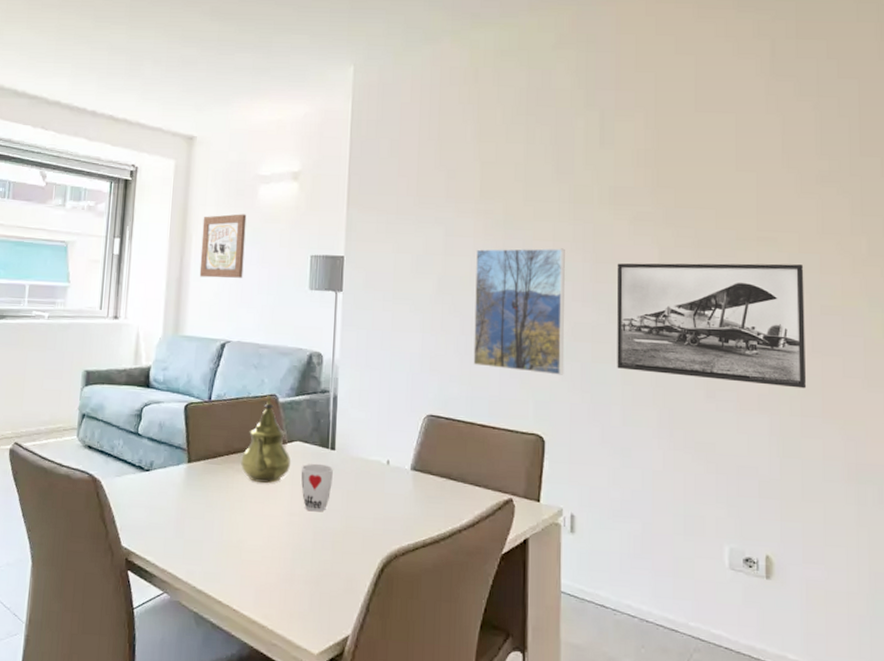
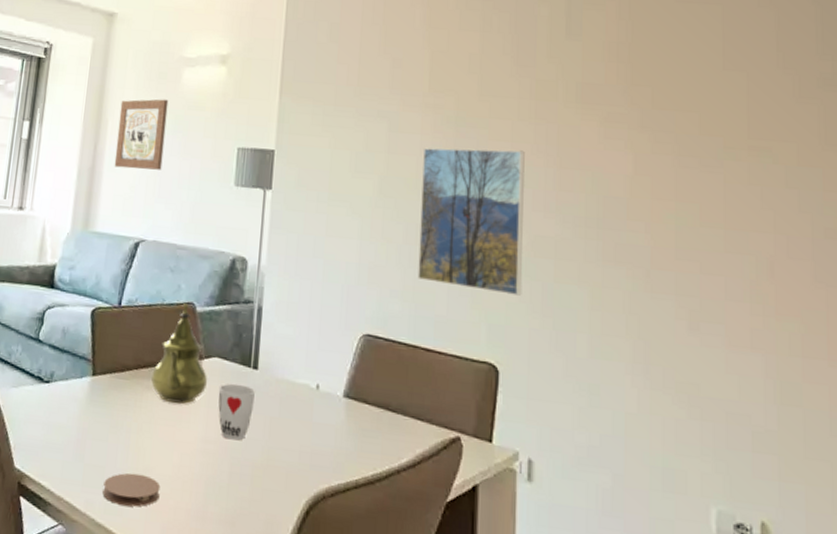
coaster: none [202,545,253,574] -> present [103,473,161,507]
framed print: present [616,263,807,389] -> none [583,170,809,325]

